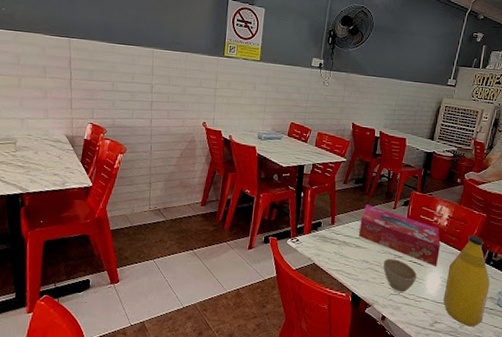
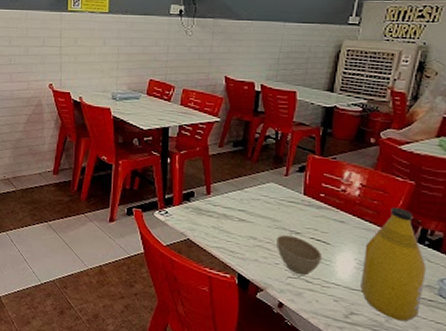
tissue box: present [359,205,441,267] -> none [243,171,352,246]

